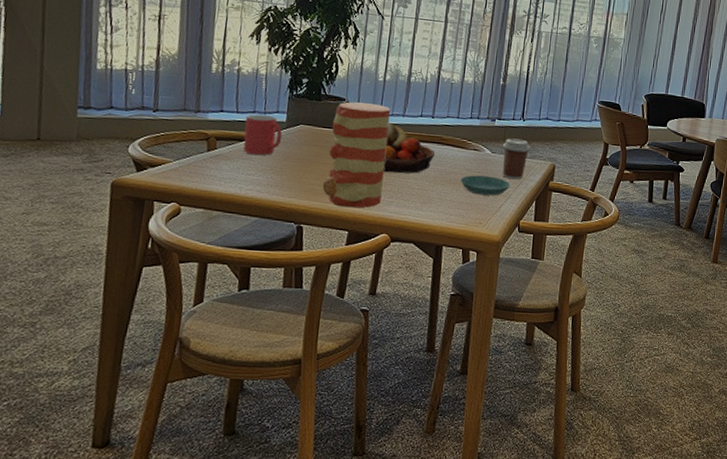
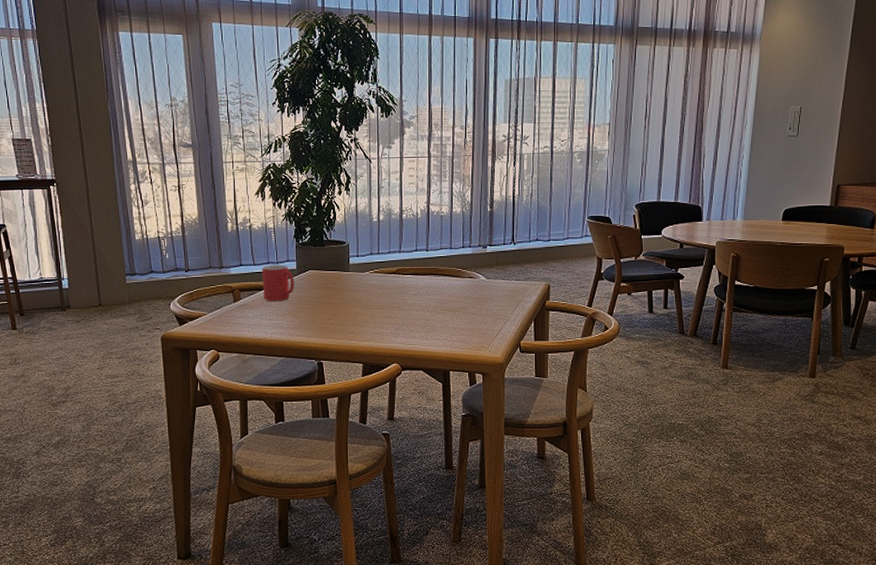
vase: present [322,101,391,208] -> none [335,244,388,342]
fruit bowl: present [383,123,436,174] -> none [387,260,434,307]
saucer: present [460,175,510,196] -> none [459,301,508,320]
coffee cup: present [502,138,531,180] -> none [495,263,524,302]

